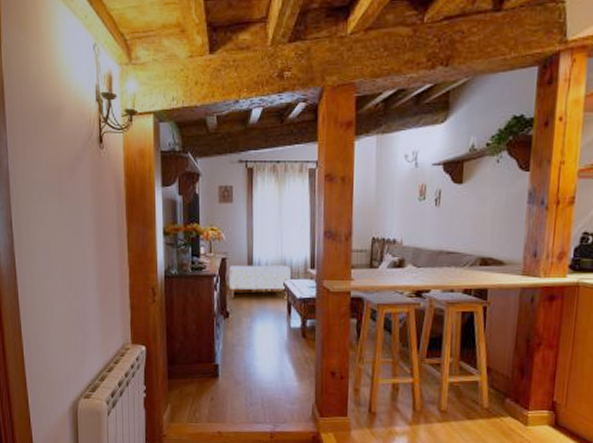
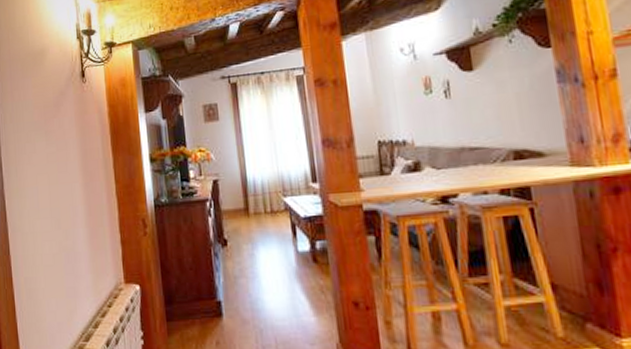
bench: present [228,265,291,297] -> none [221,181,291,223]

